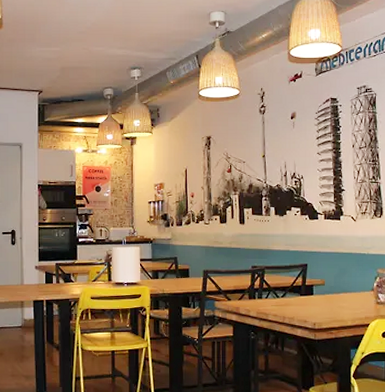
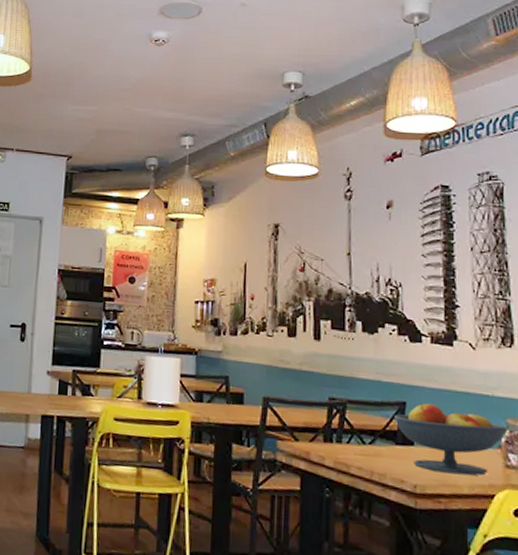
fruit bowl: none [299,264,378,312] -> present [394,403,507,476]

